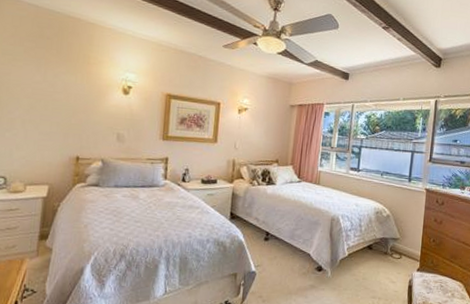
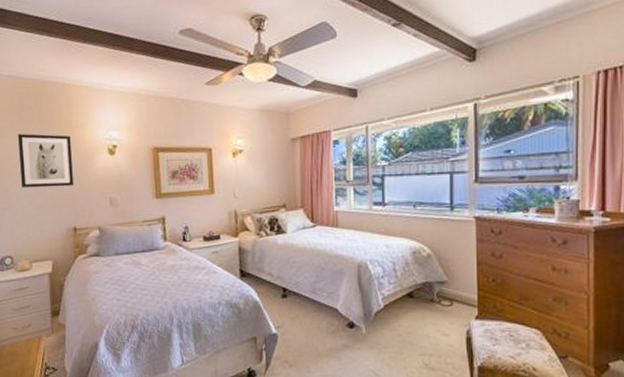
wall art: none [28,61,87,118] -> present [18,133,74,188]

